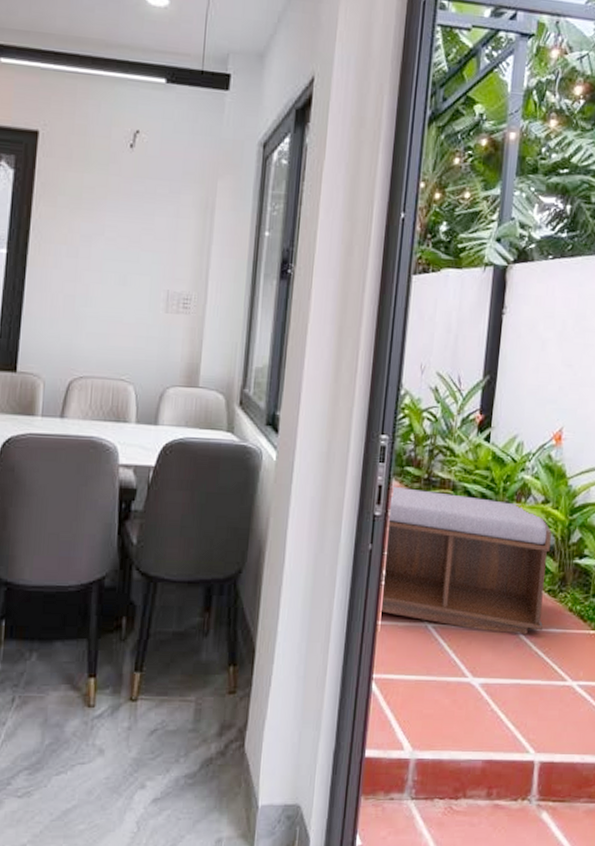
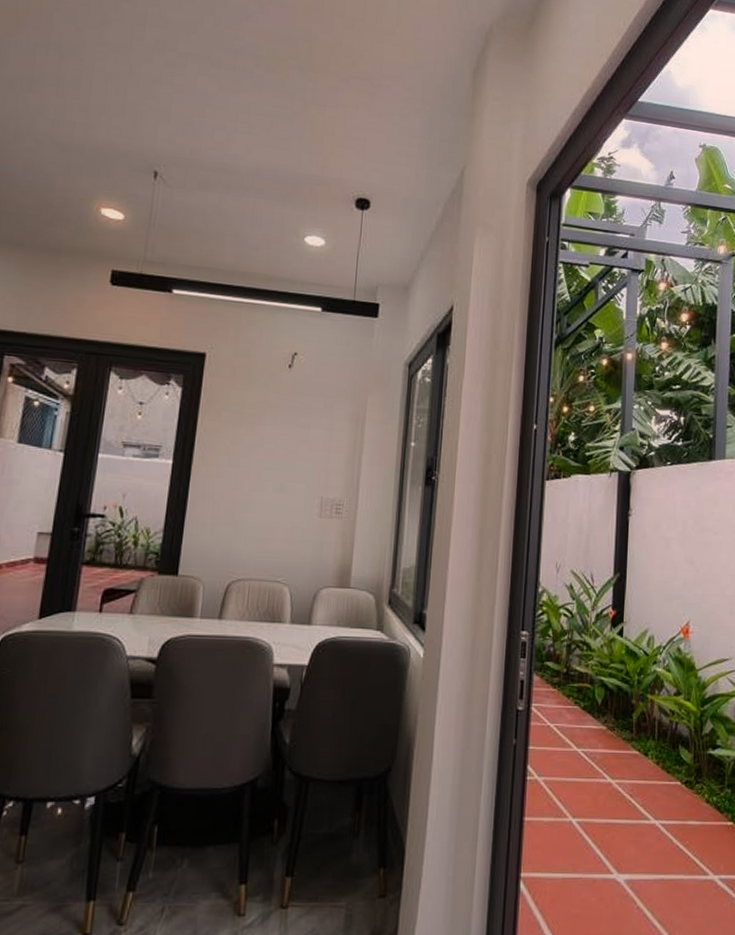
bench: present [379,486,551,634] -> none [525,680,685,828]

